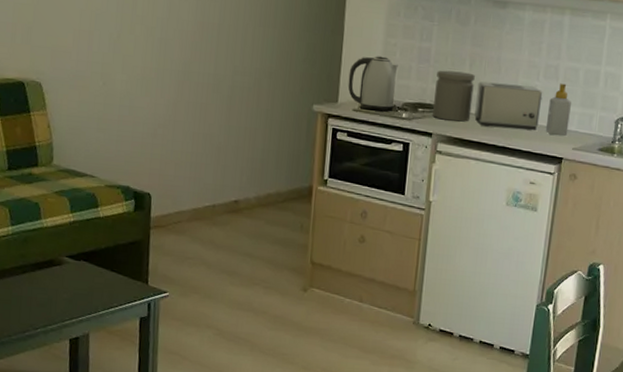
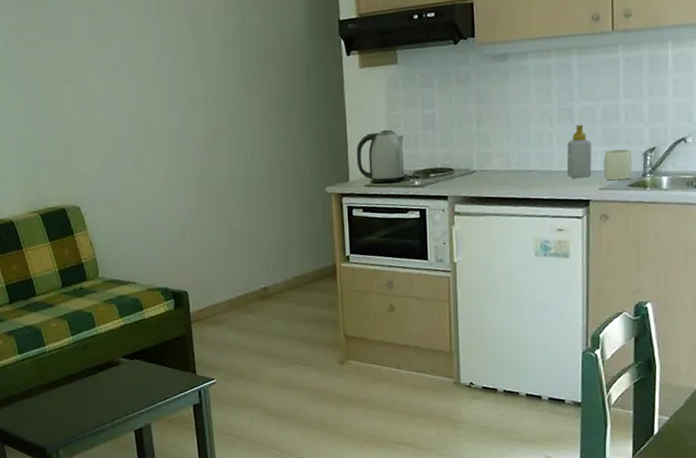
jar: present [433,70,475,122] -> none [444,131,485,182]
toaster: present [474,81,543,131] -> none [488,132,559,181]
mug: none [578,112,606,144] -> present [604,149,632,181]

